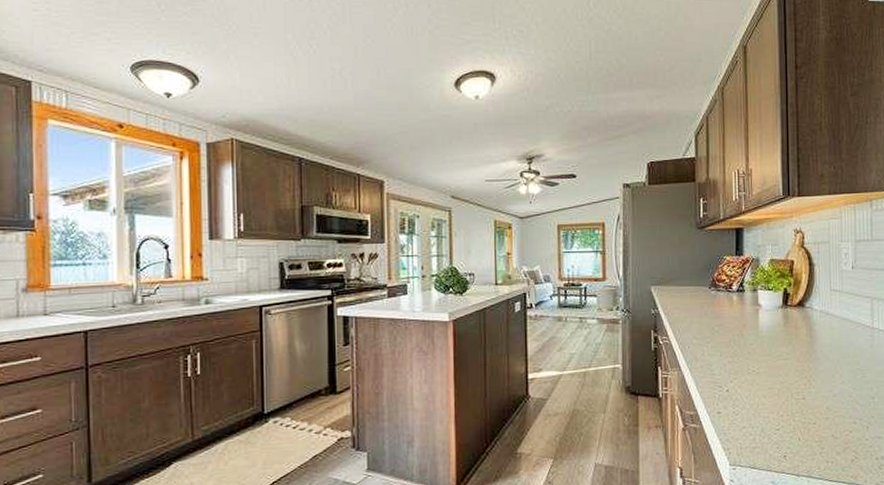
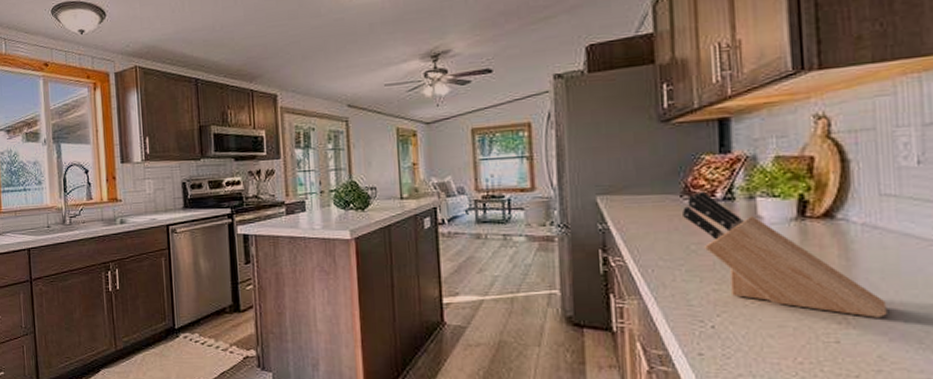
knife block: none [710,284,833,380] -> present [683,191,887,318]

